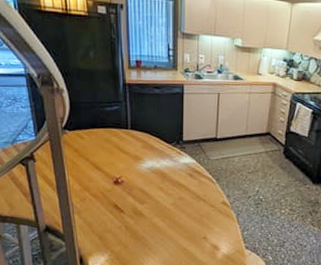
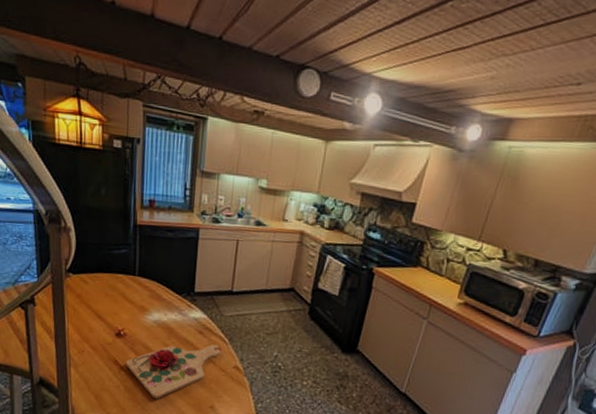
cutting board: none [124,185,211,235] -> present [125,344,223,399]

